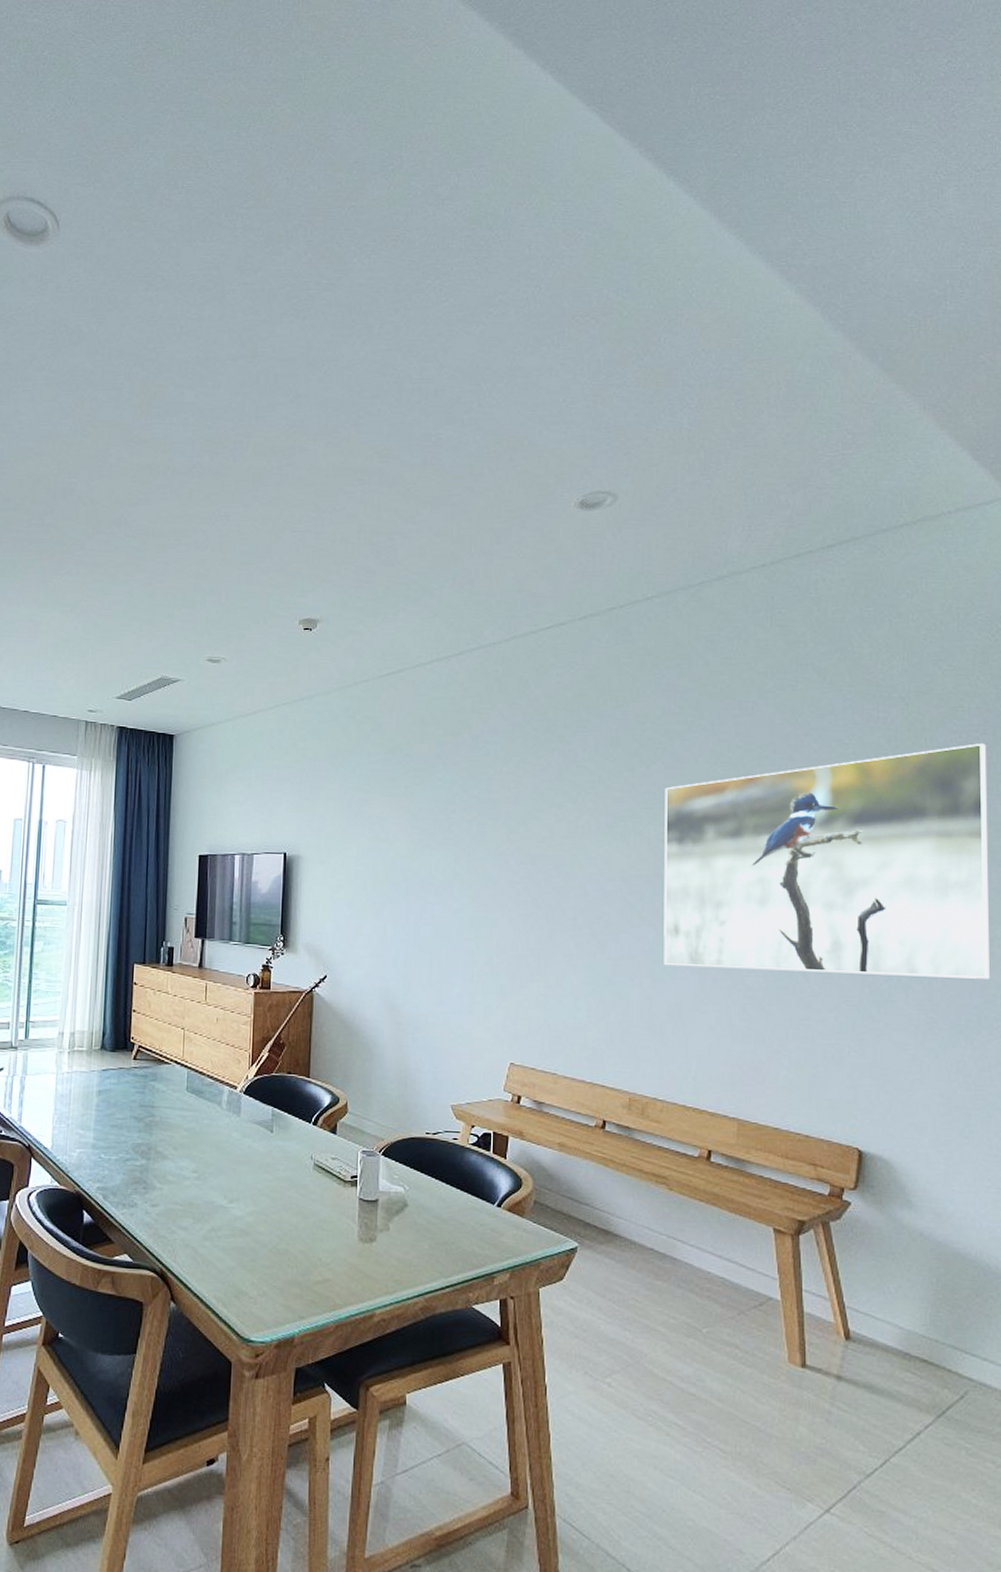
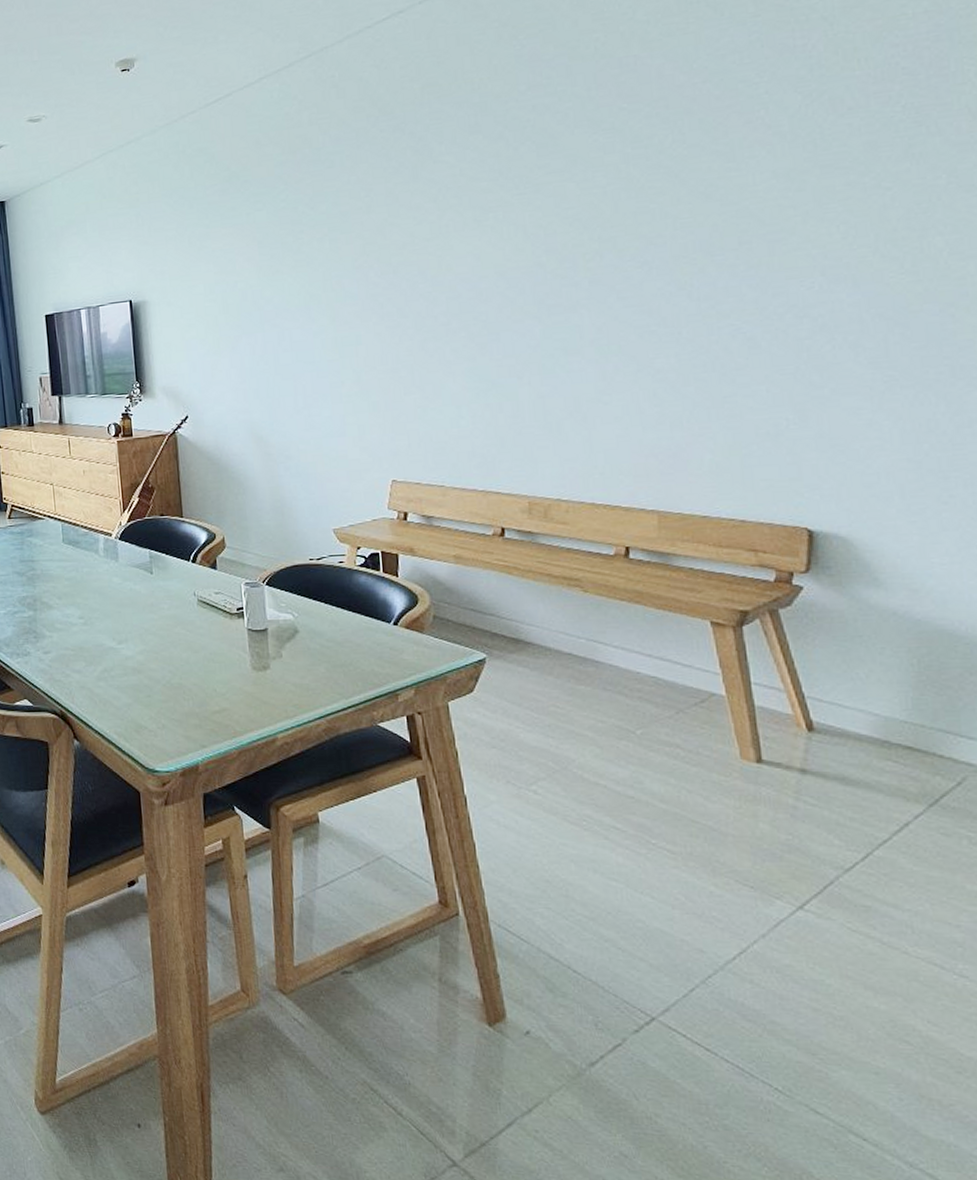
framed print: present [664,743,990,979] -> none [538,52,964,359]

